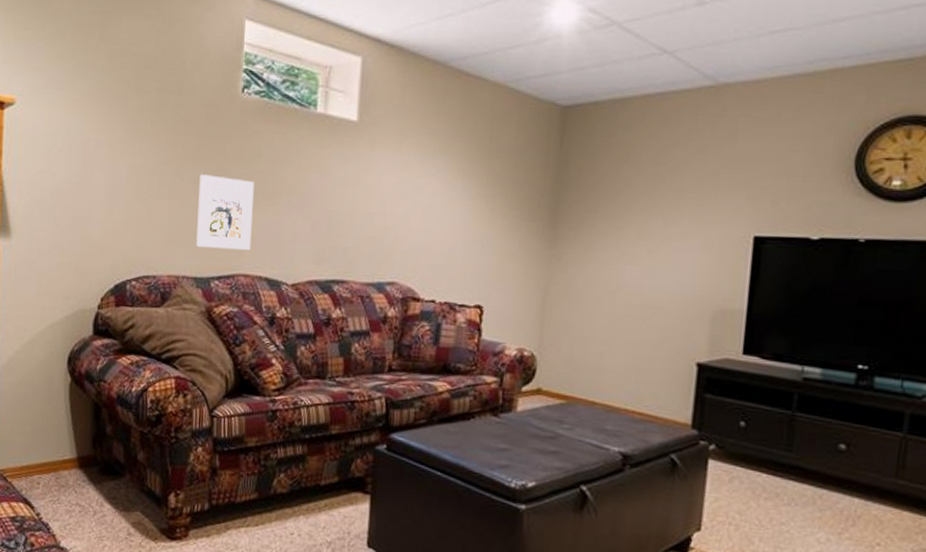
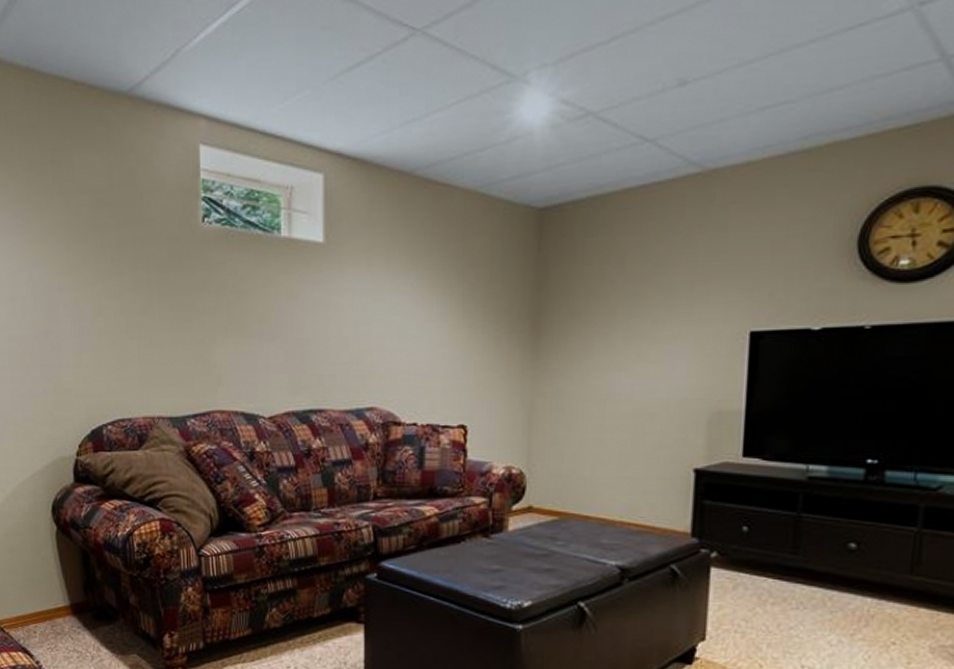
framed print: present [196,174,254,251] -> none [166,310,224,387]

